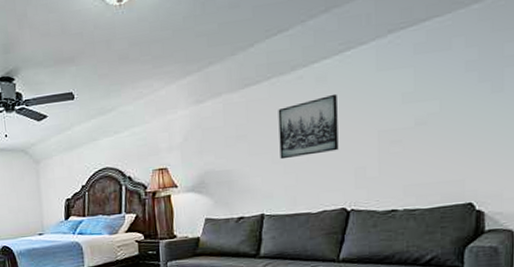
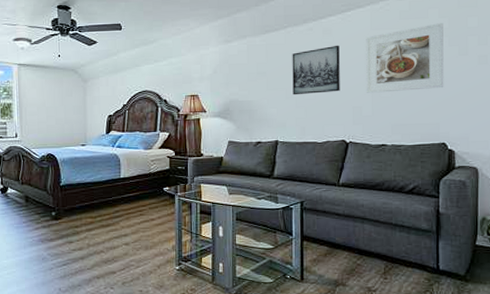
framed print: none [370,54,471,150] -> present [365,23,444,93]

